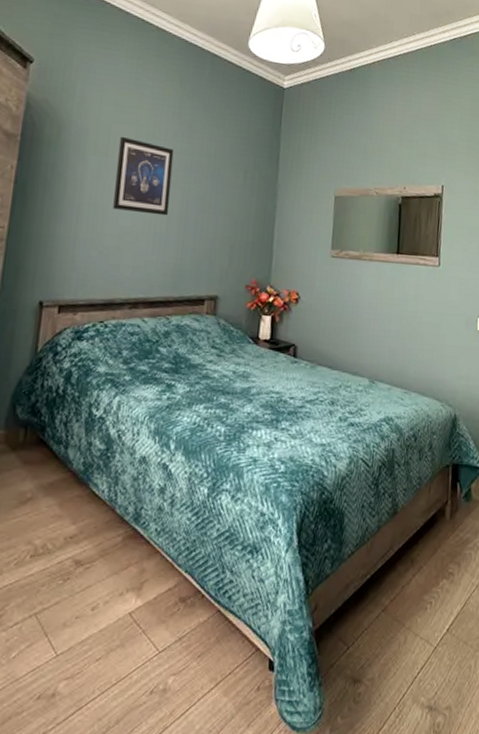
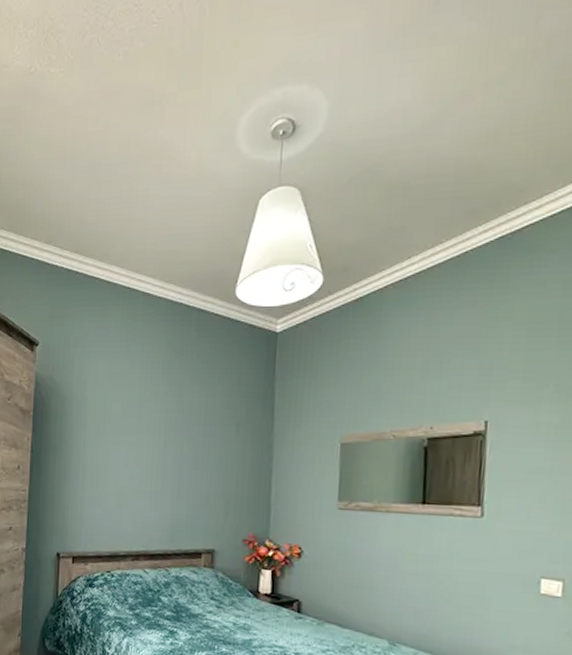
wall art: present [113,136,174,216] -> none [112,402,165,474]

